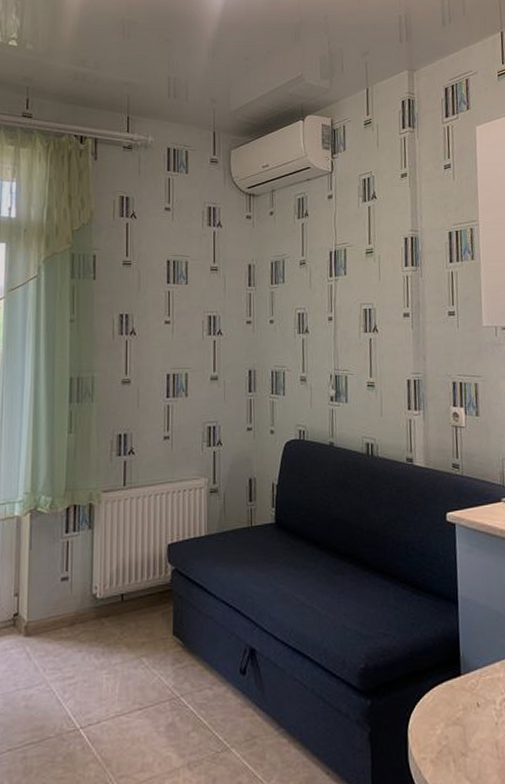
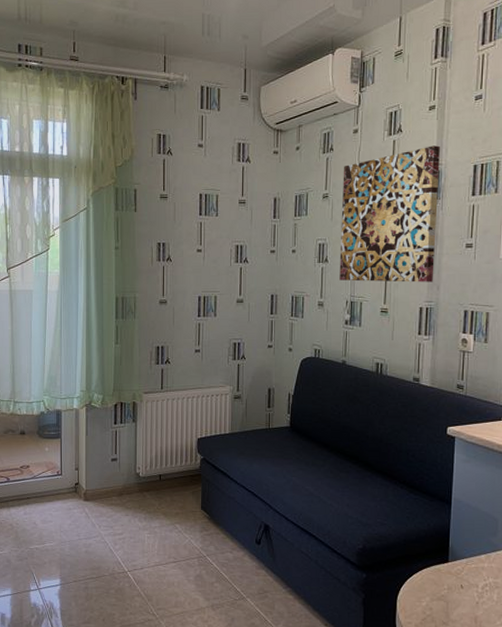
wall art: none [319,212,419,353] -> present [339,145,440,282]

